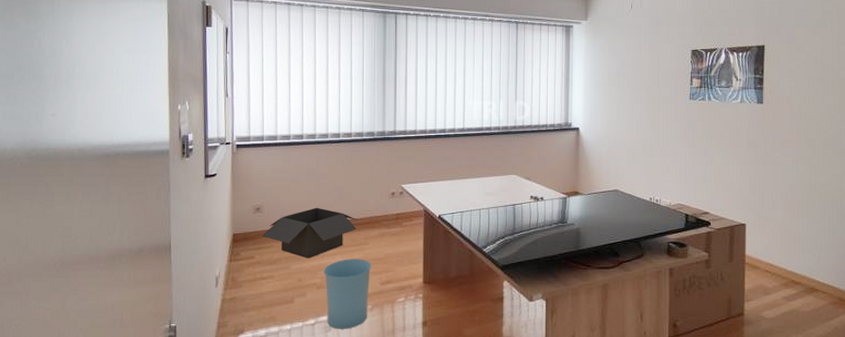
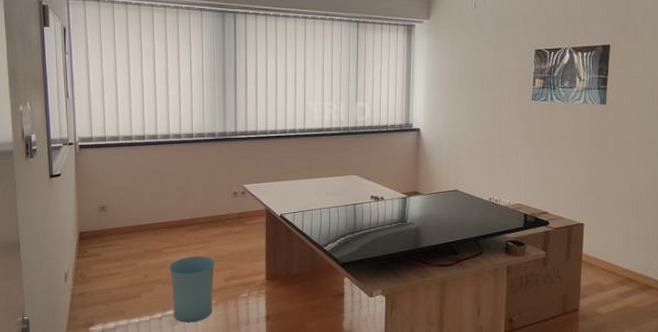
cardboard box: present [261,207,358,259] -> none [107,206,201,256]

